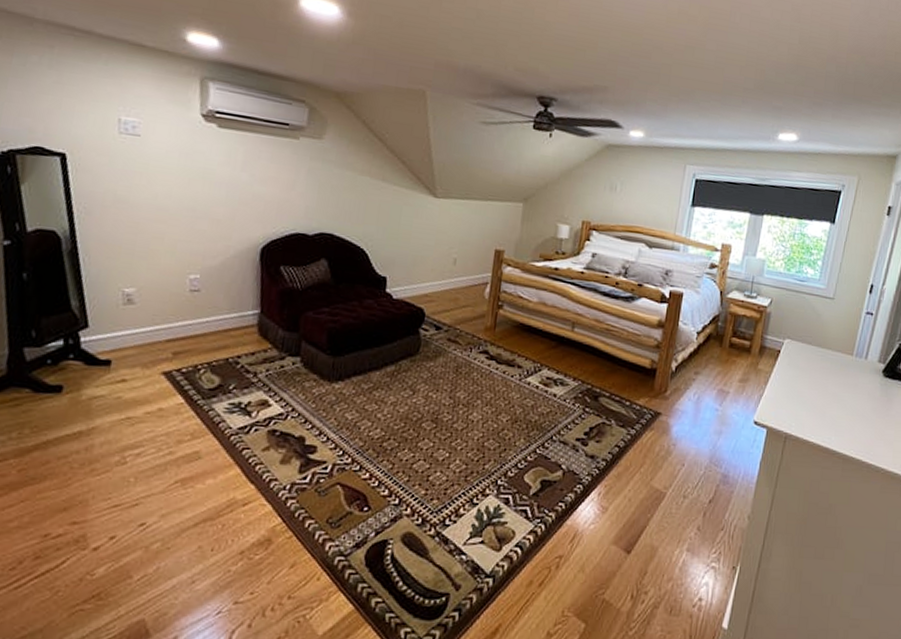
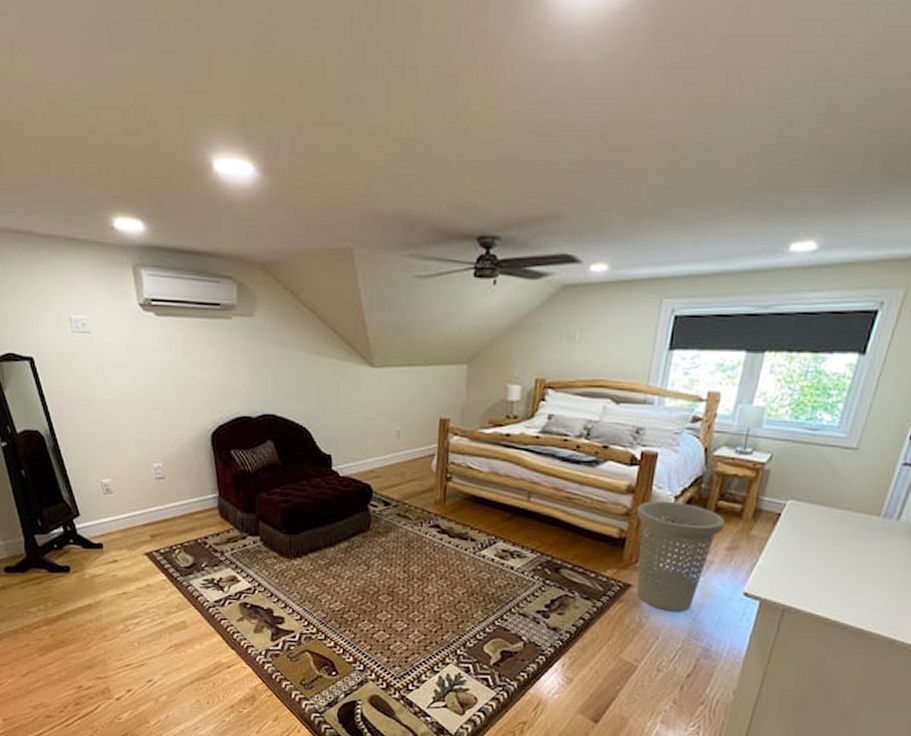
laundry basket: none [665,335,737,440] -> present [636,500,725,612]

